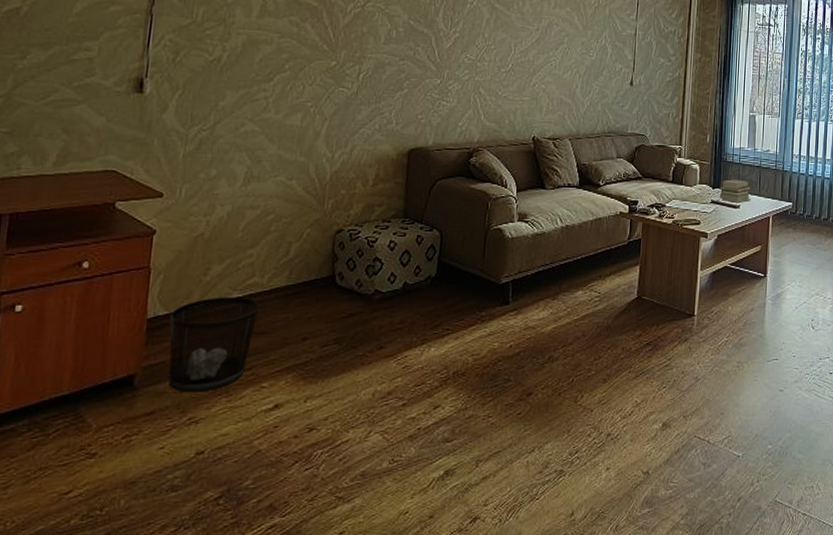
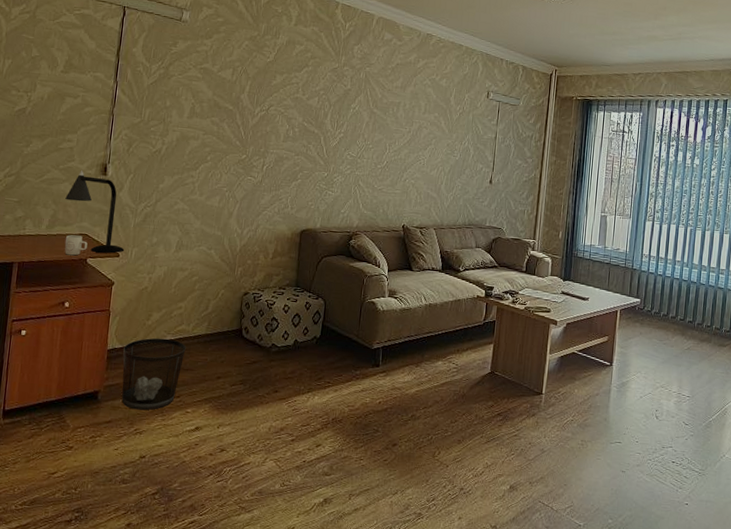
desk lamp: none [81,87,171,193] -> present [65,170,125,254]
mug: none [81,172,116,200] -> present [64,235,88,256]
books: present [719,179,751,203] -> none [569,273,600,296]

